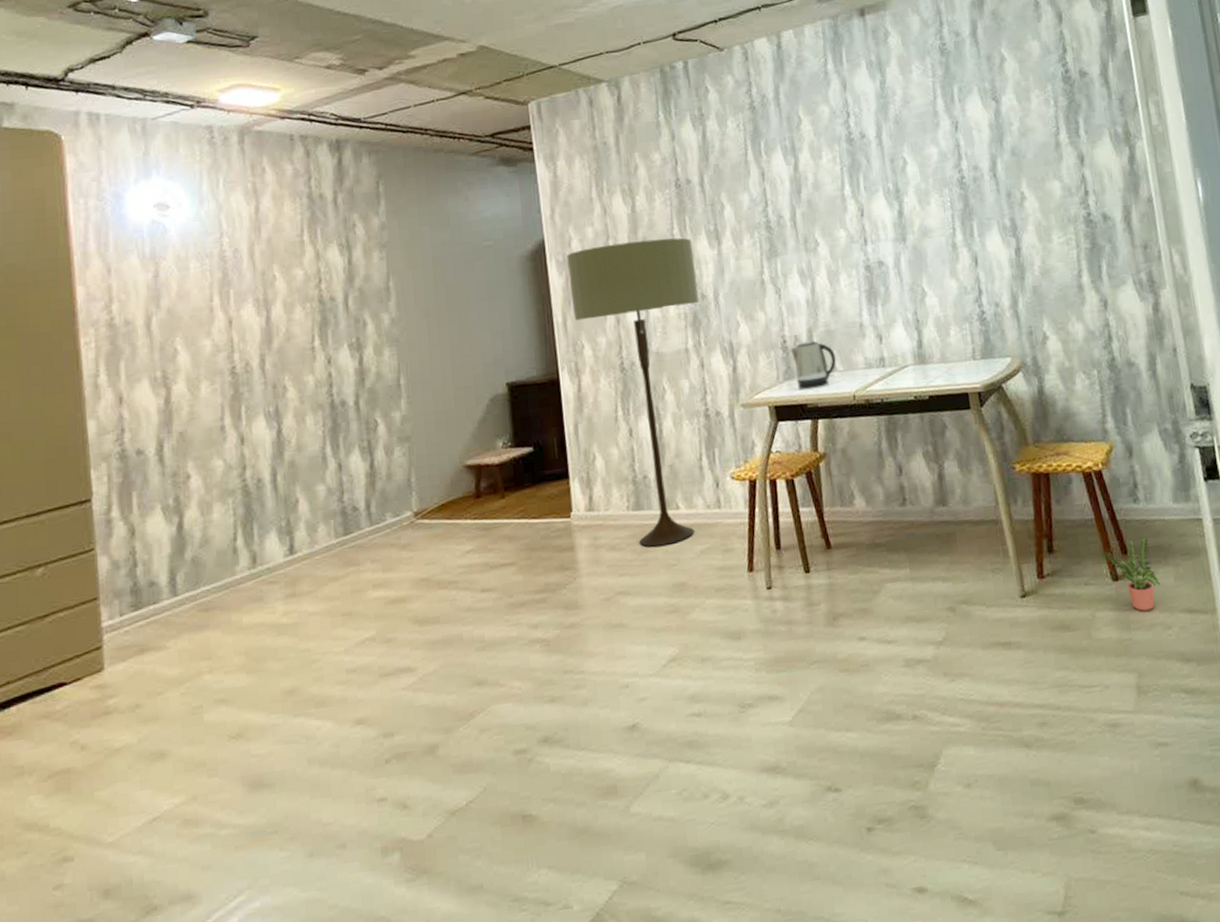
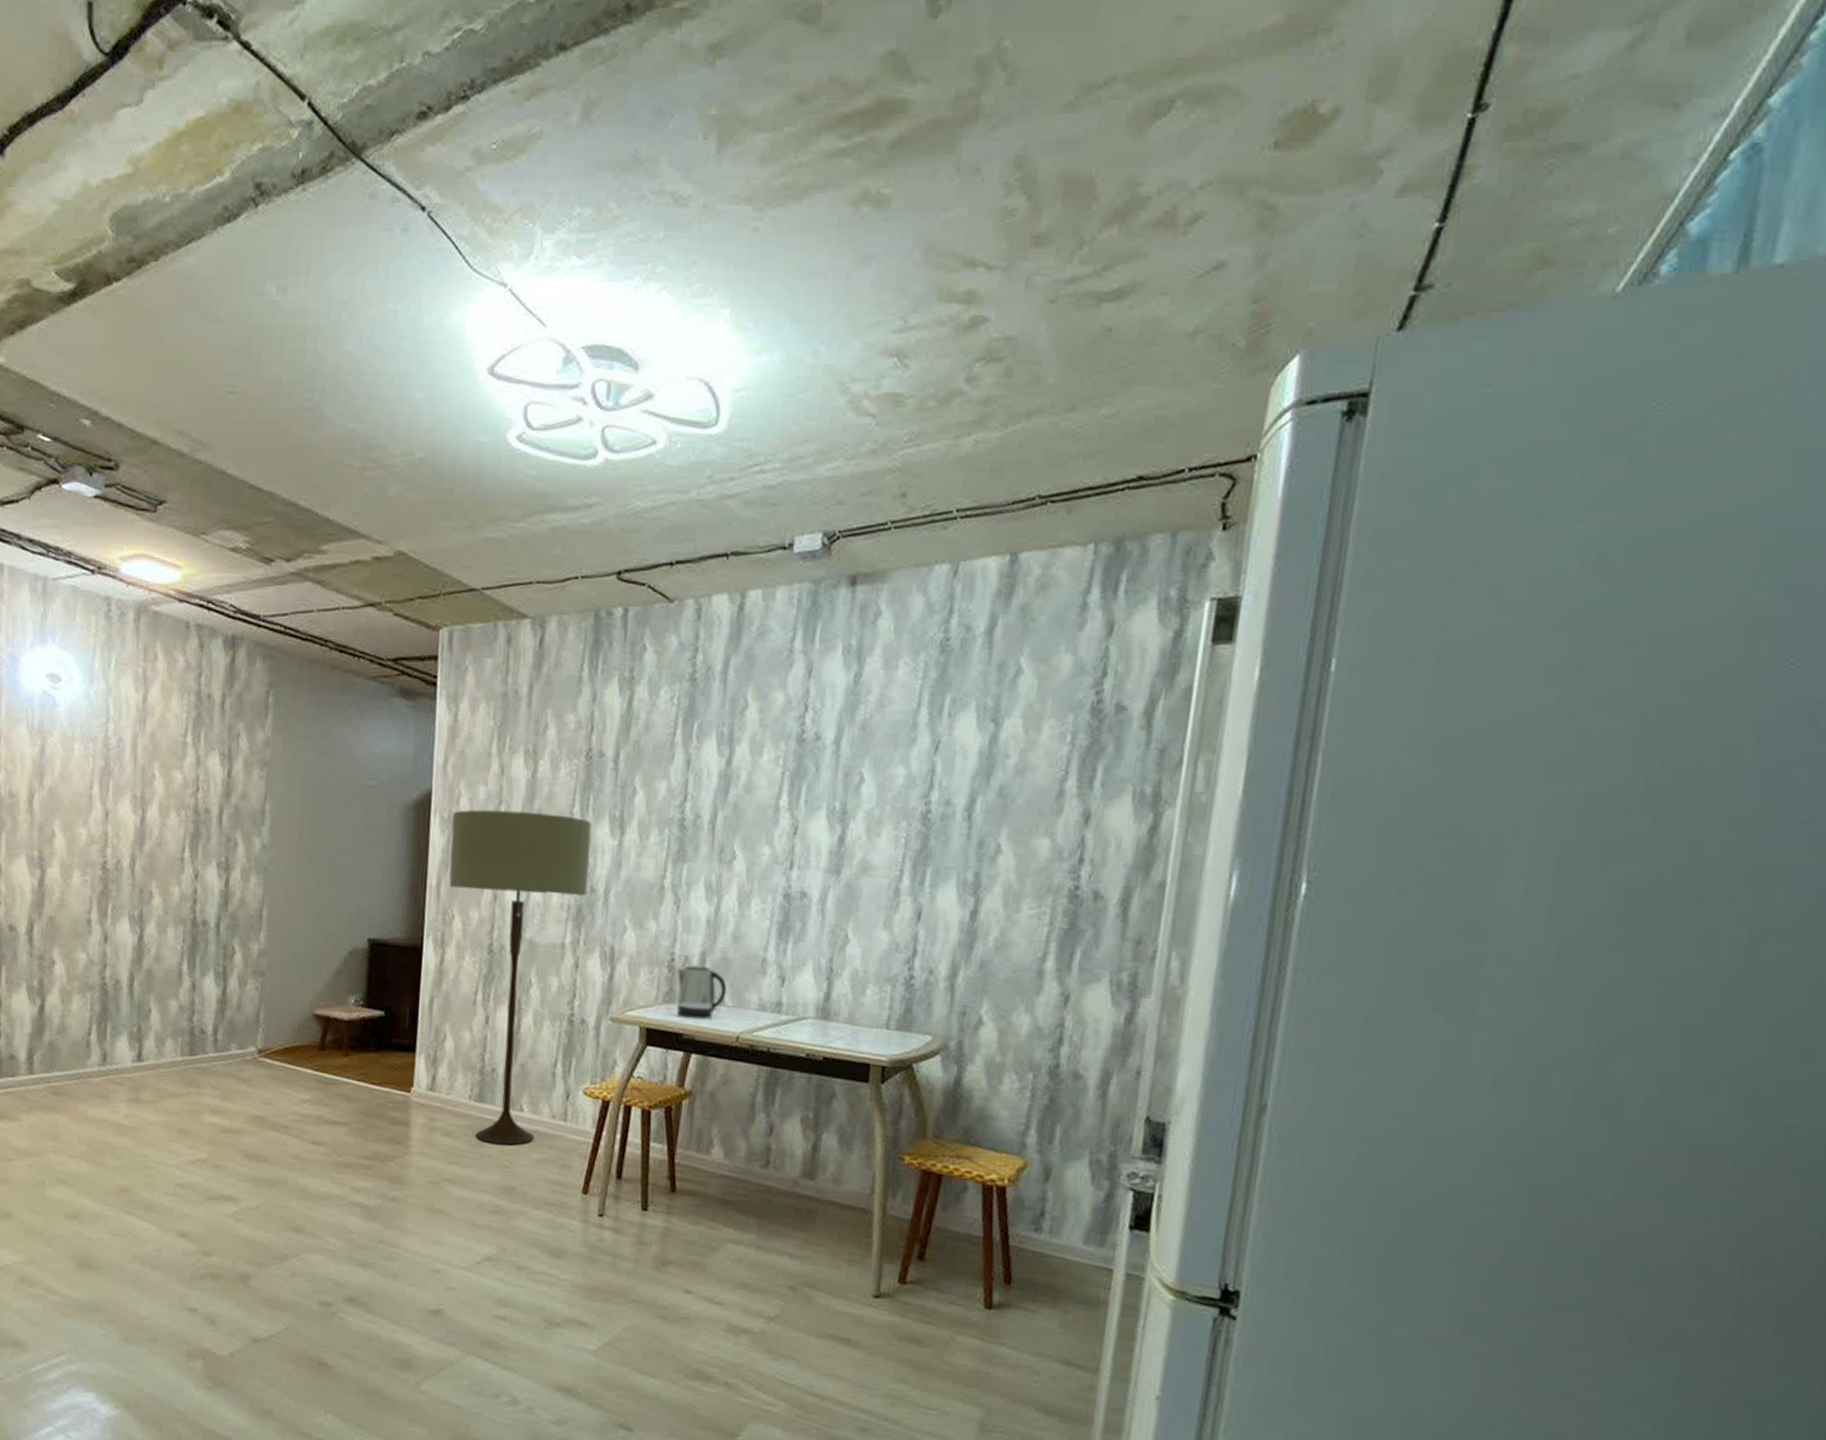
potted plant: present [1104,537,1161,611] -> none [983,1270,1041,1350]

